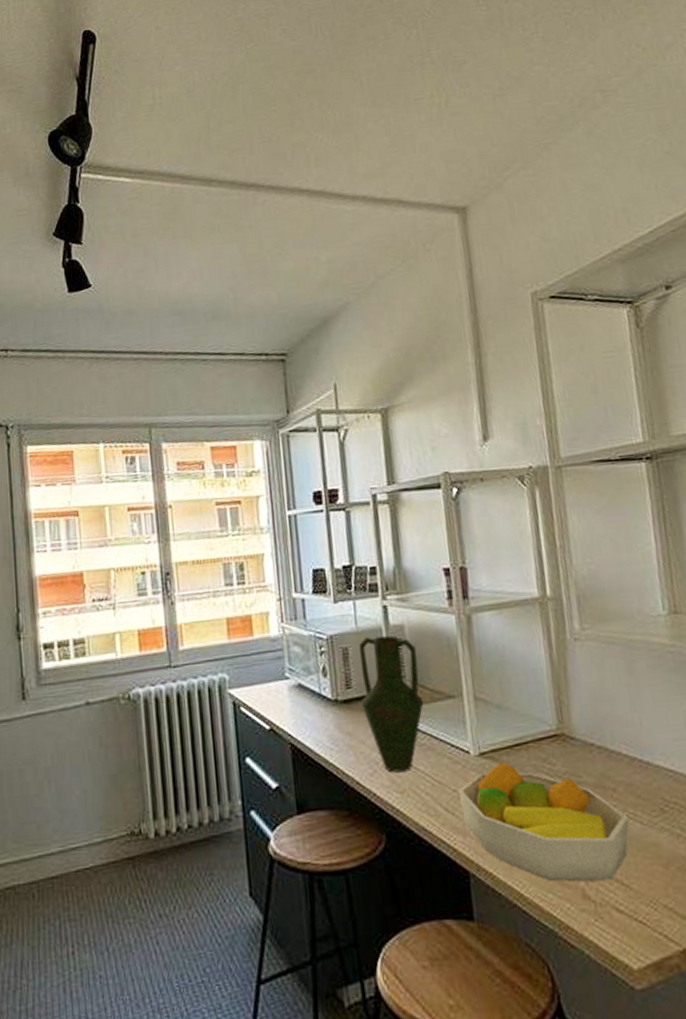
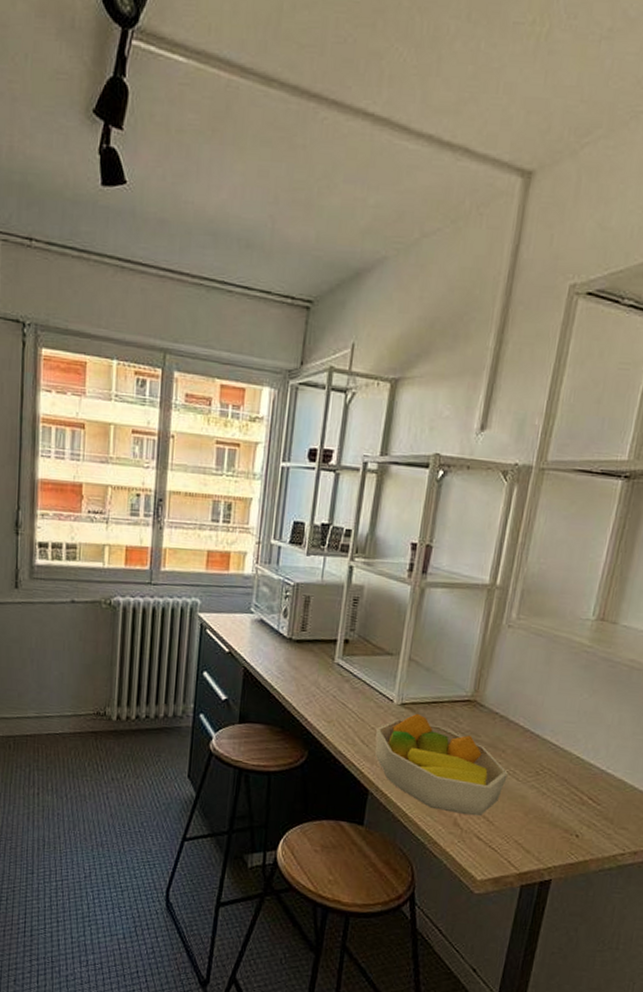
vase: present [358,635,424,773] -> none [311,590,370,707]

